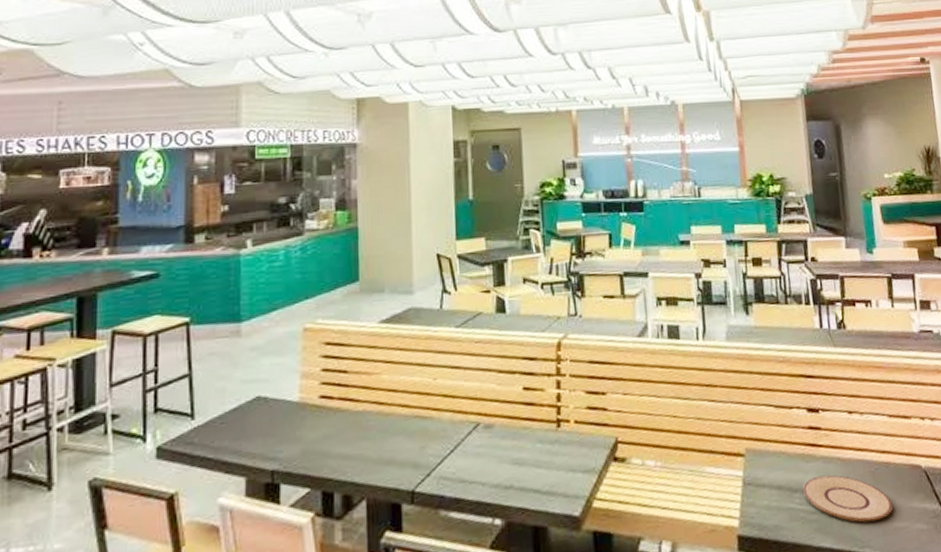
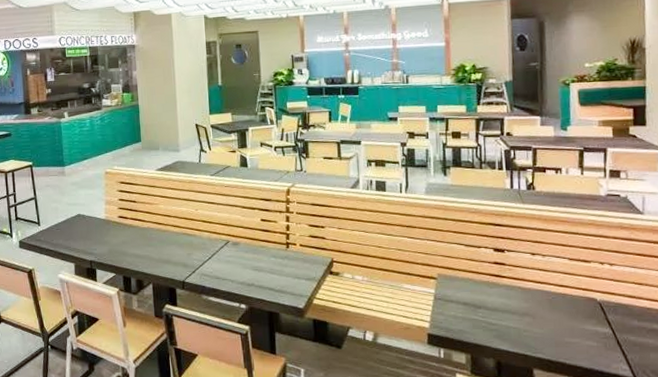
plate: present [802,474,893,523] -> none [485,298,567,336]

